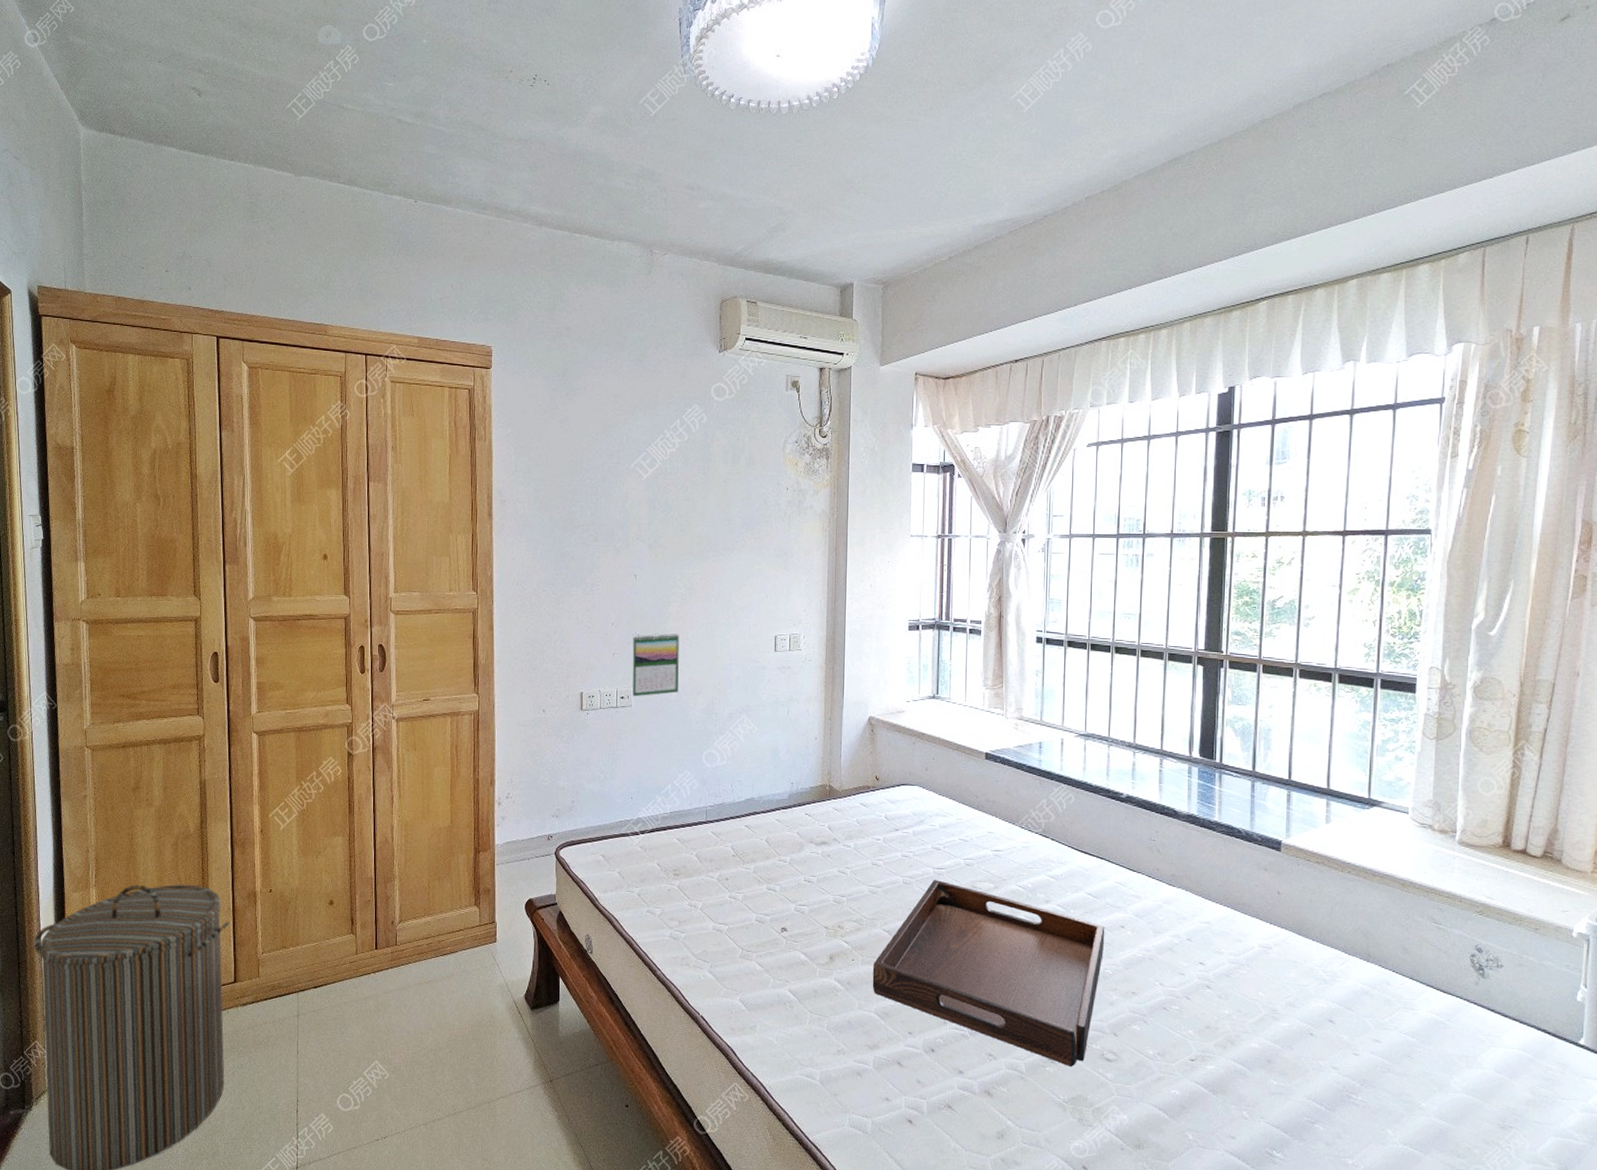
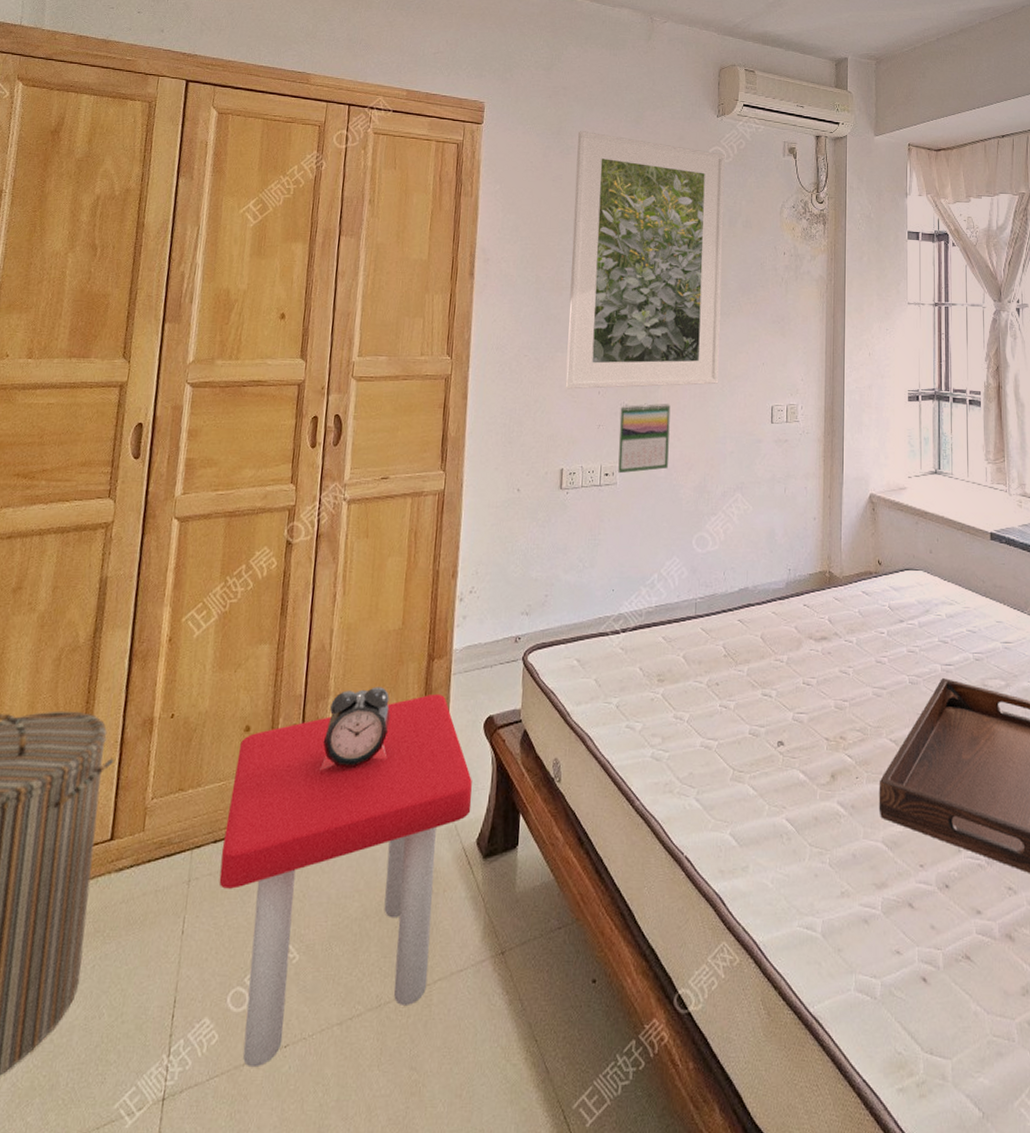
stool: none [321,880,519,1151] -> present [219,693,472,1068]
alarm clock: none [392,873,447,938] -> present [320,687,391,771]
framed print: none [581,372,727,621] -> present [565,131,725,389]

